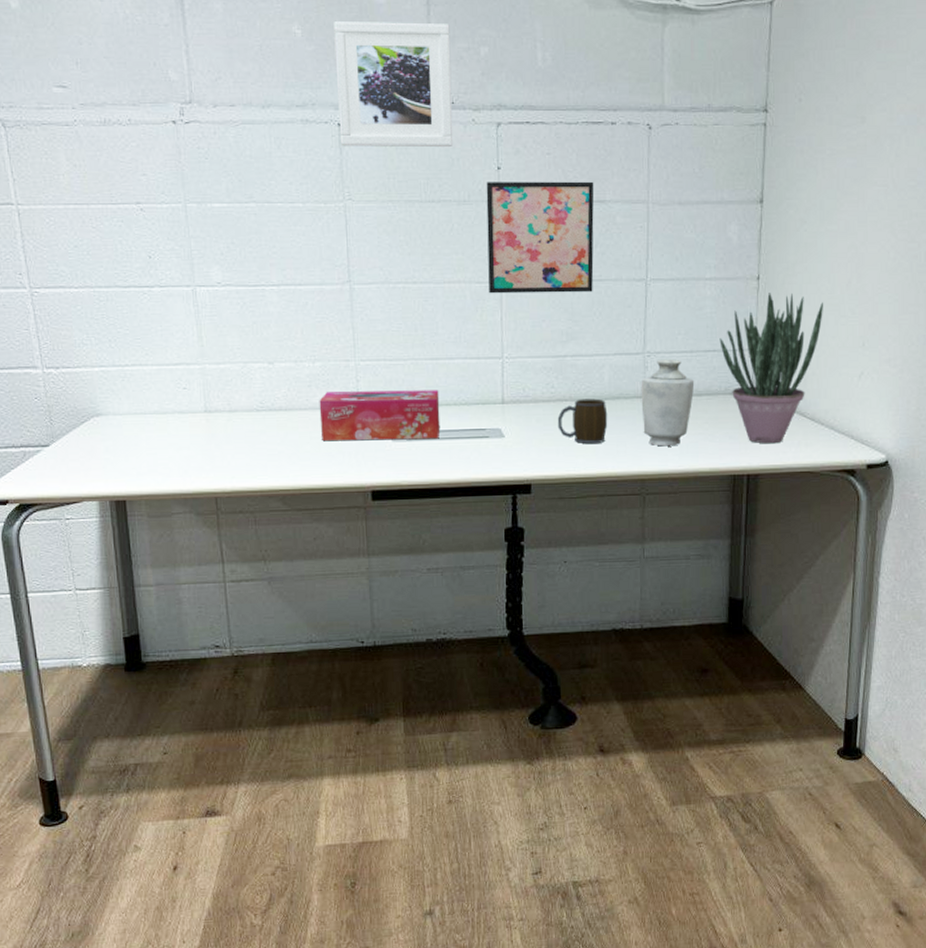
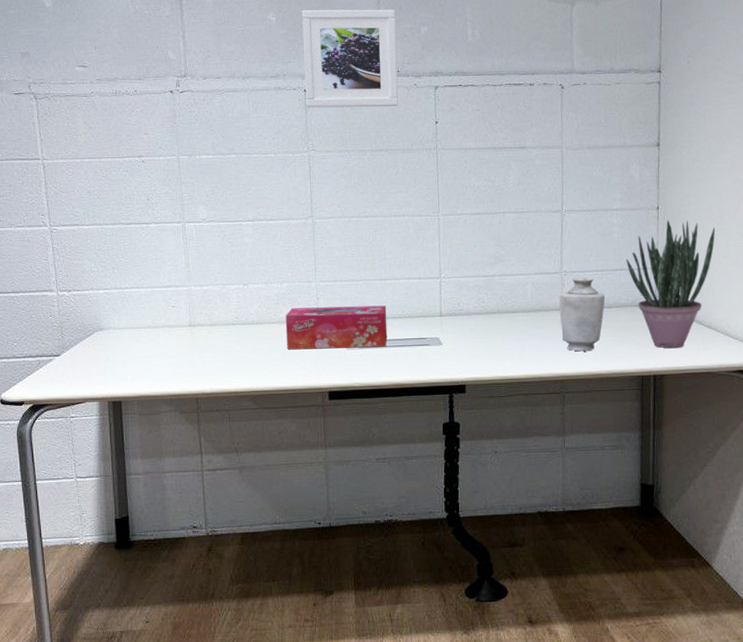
wall art: present [486,181,594,294] -> none [426,131,517,225]
mug: present [557,398,608,443] -> none [487,311,531,350]

